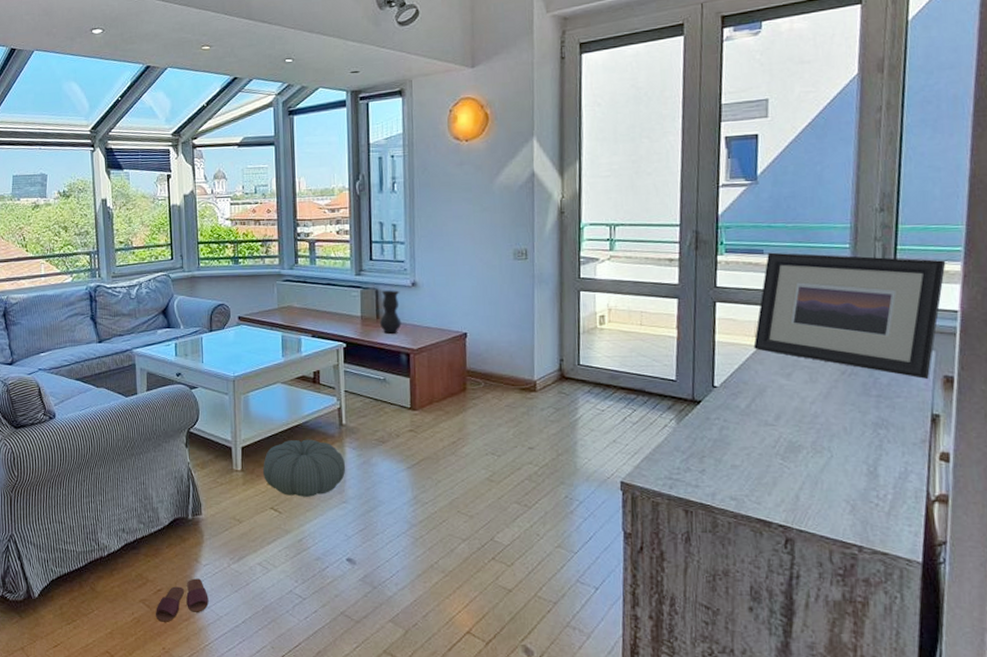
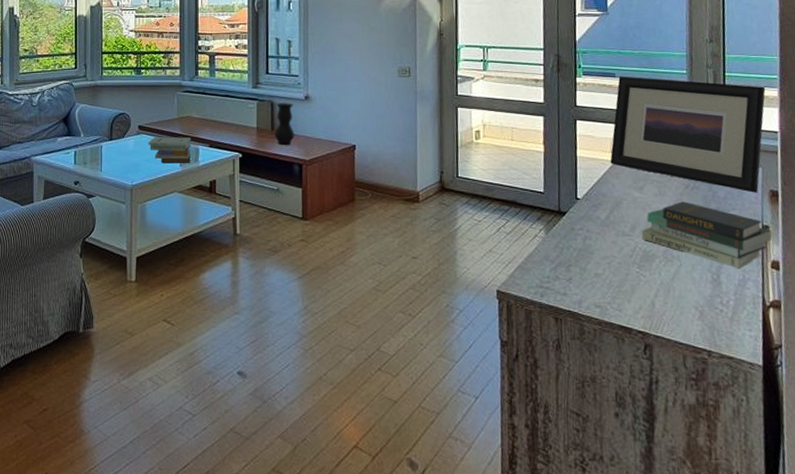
slippers: present [156,578,209,622] -> none [40,396,96,445]
books: none [248,327,293,354] -> present [147,136,192,163]
pouf: present [263,439,346,497] -> none [157,249,239,308]
books: none [787,388,944,461] -> present [641,201,773,269]

